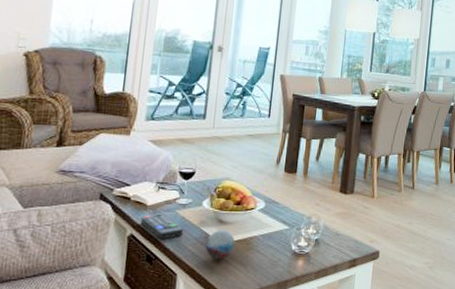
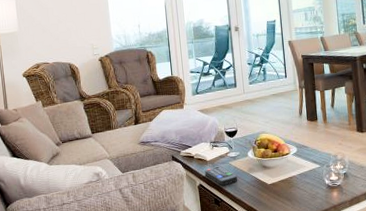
decorative orb: present [205,229,236,259] -> none [256,173,280,198]

